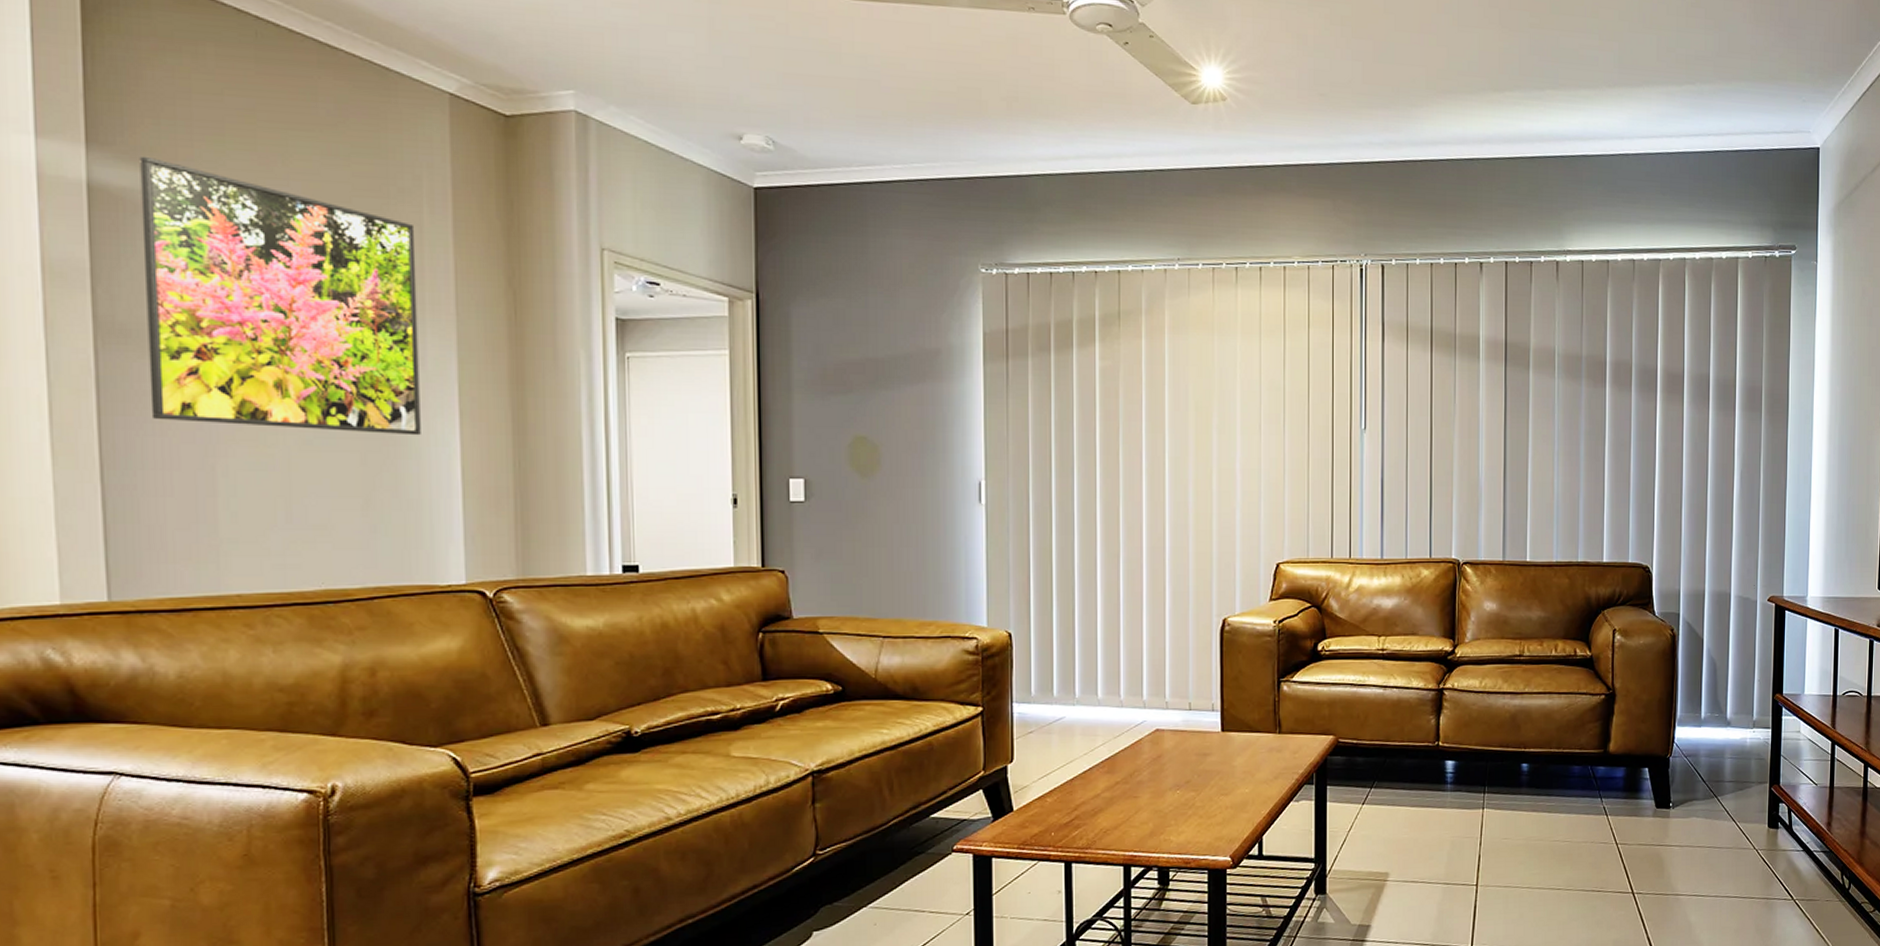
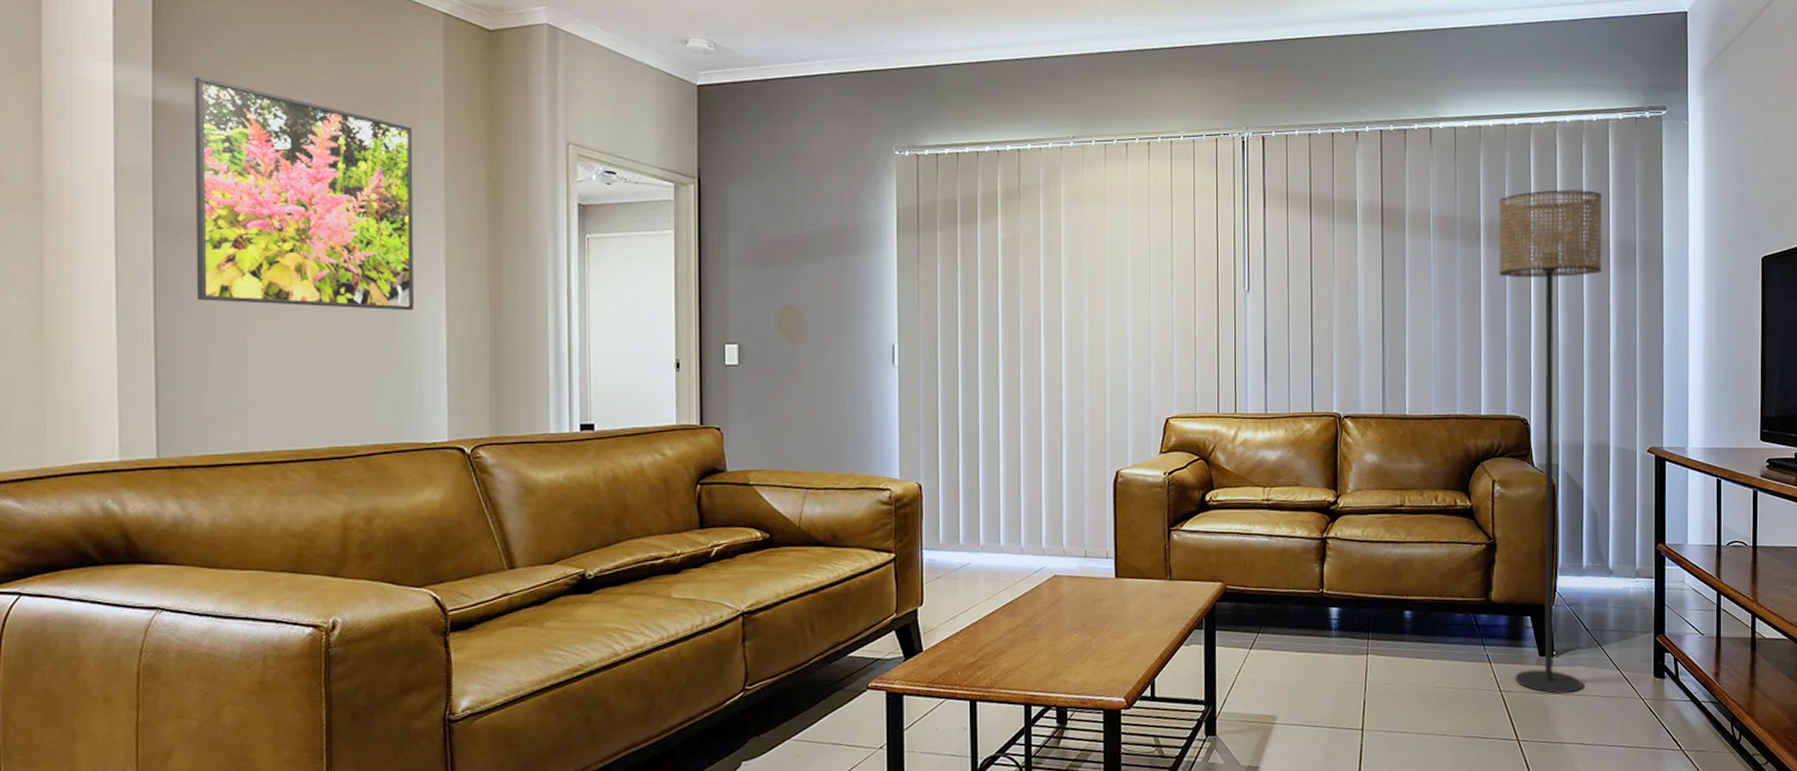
floor lamp: none [1623,329,1730,846] -> present [1498,189,1603,694]

